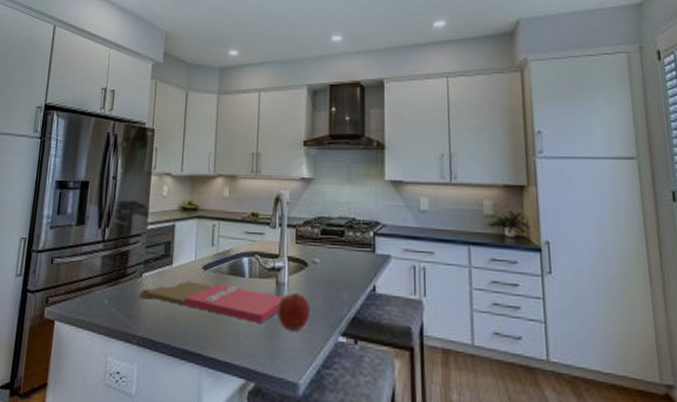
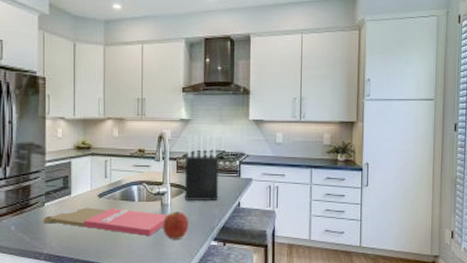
knife block: none [304,196,348,283] -> present [184,134,219,202]

